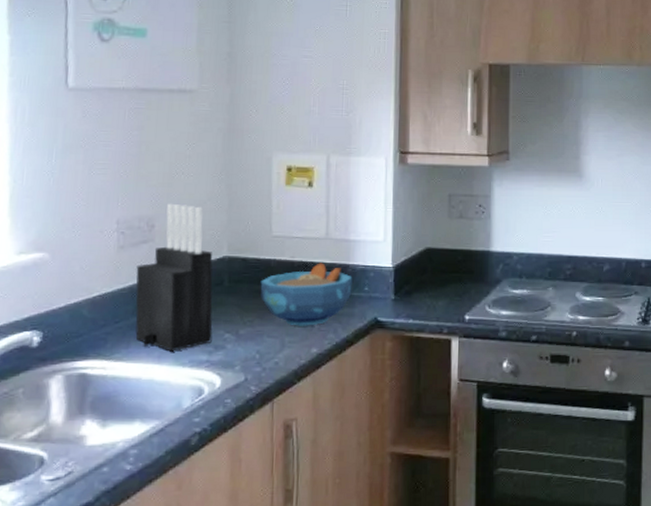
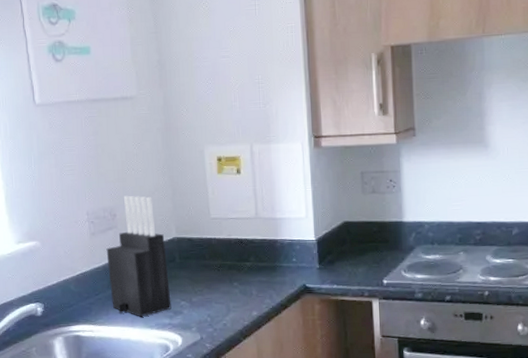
bowl: present [260,263,353,326] -> none [205,239,282,294]

